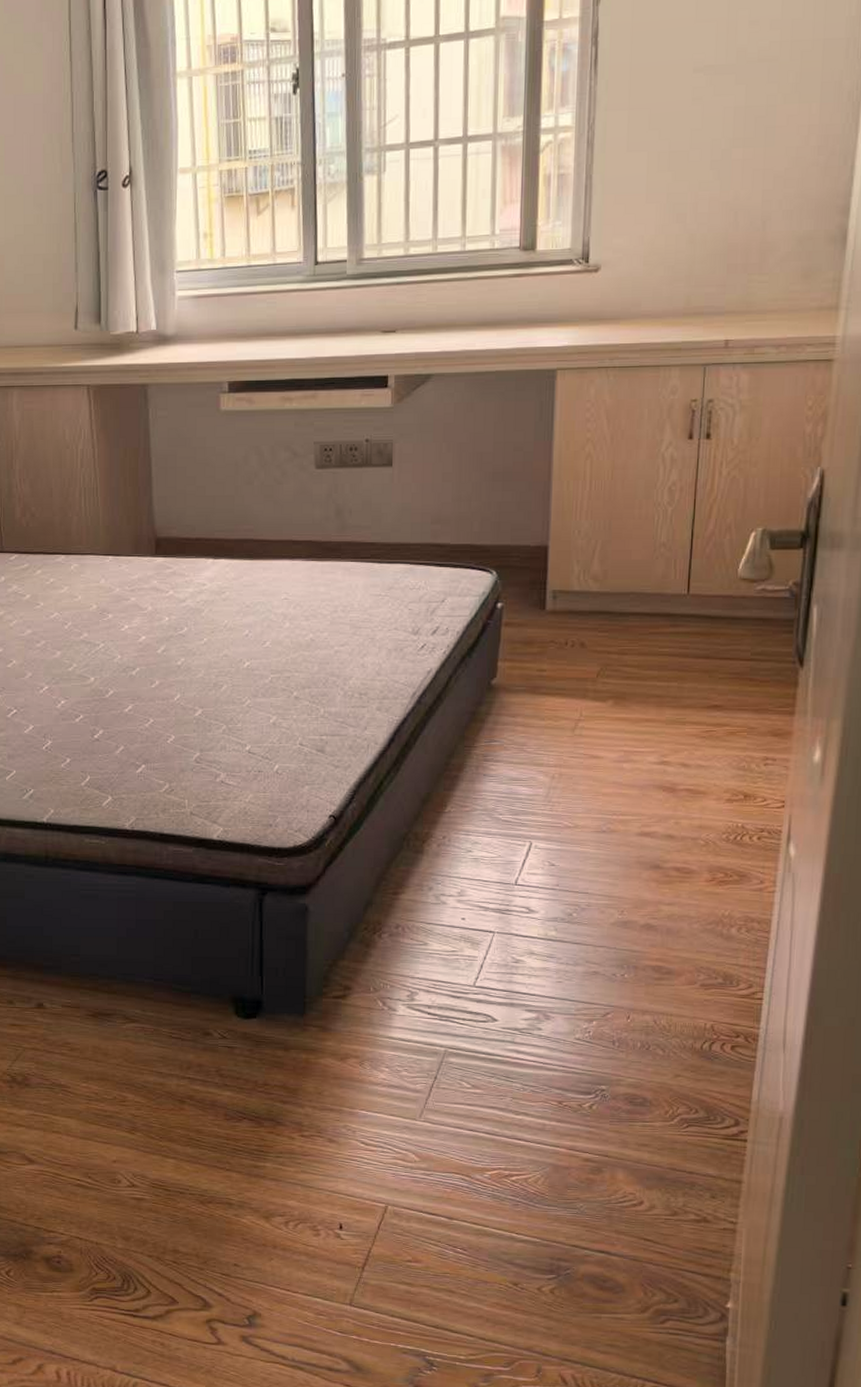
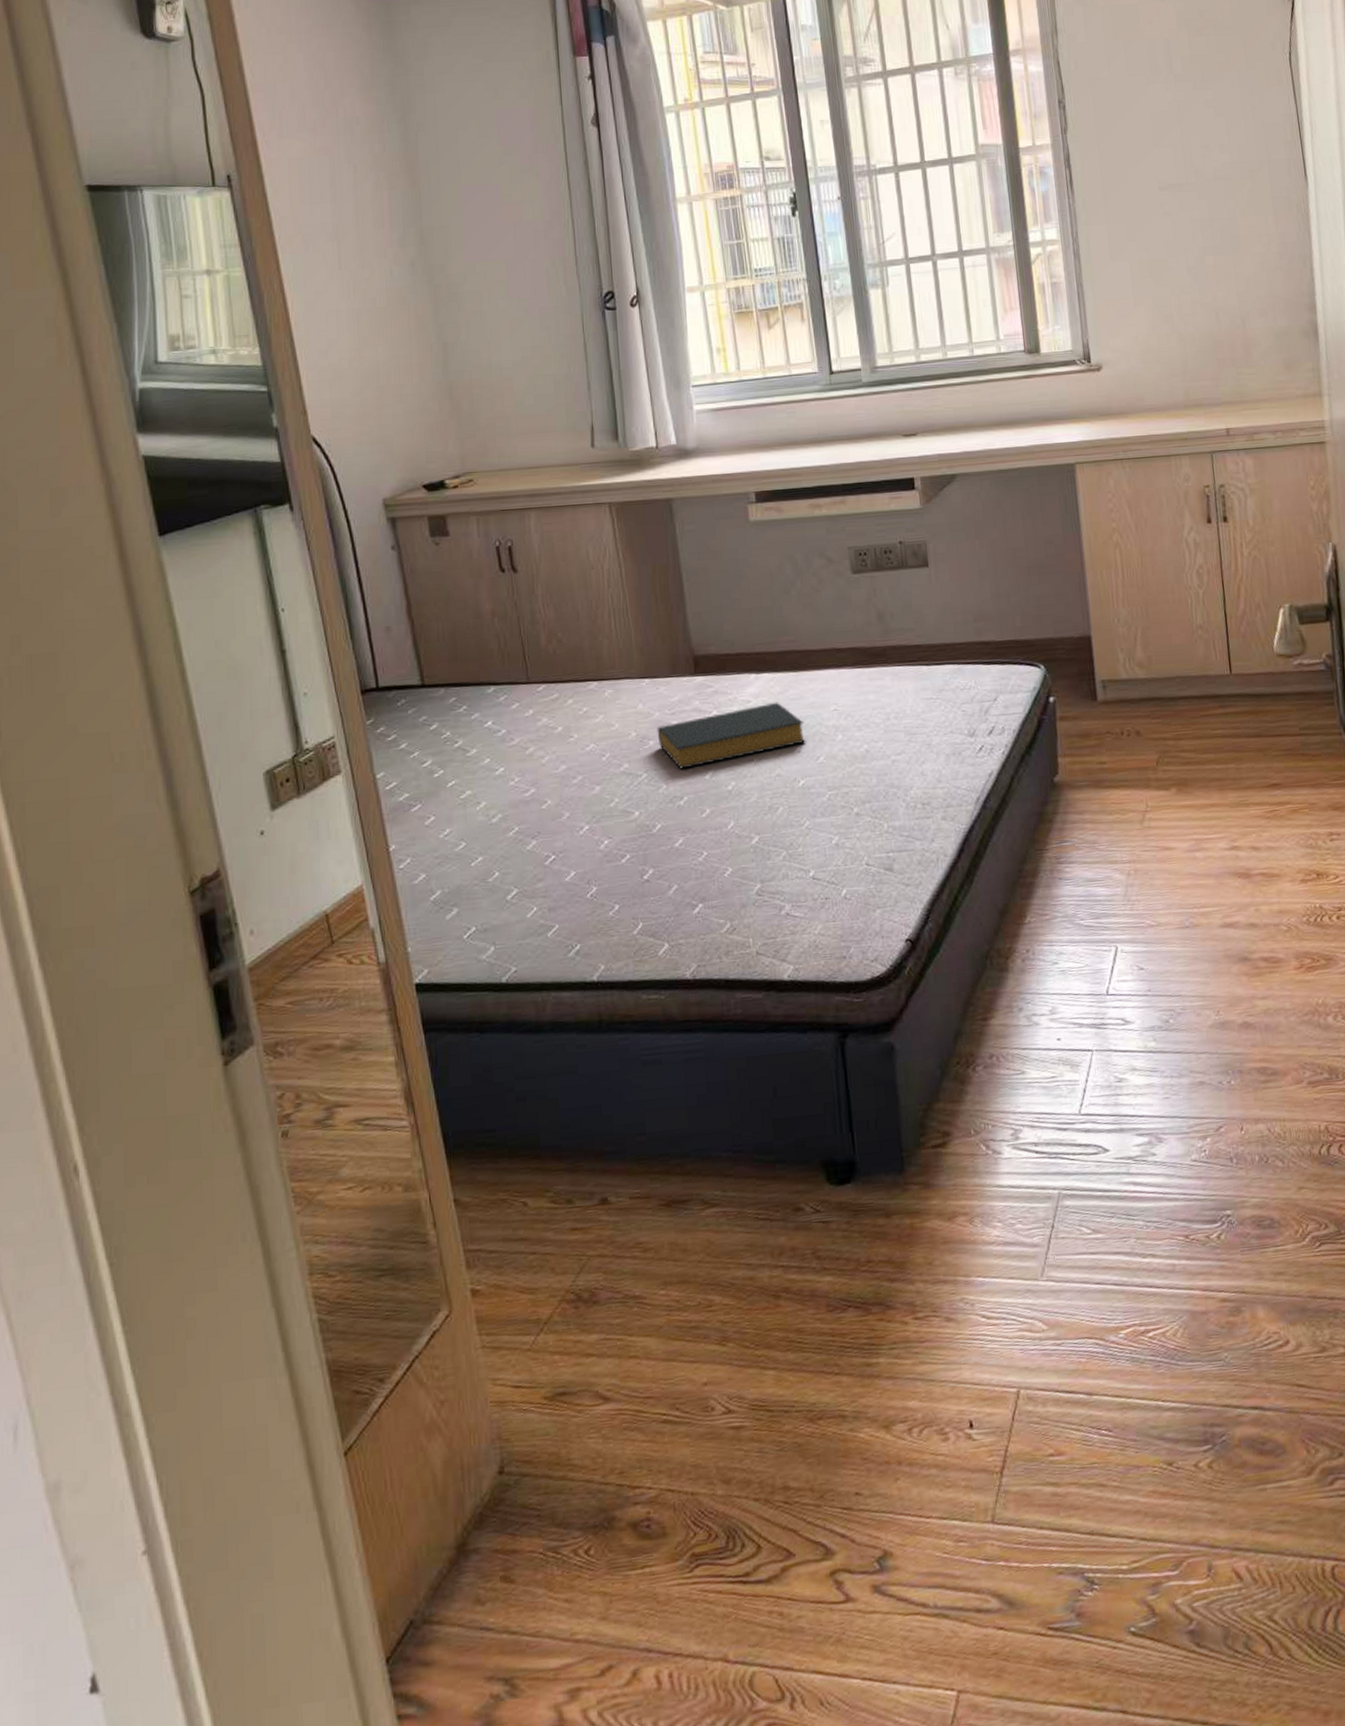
hardback book: none [116,587,255,642] -> present [657,702,806,769]

